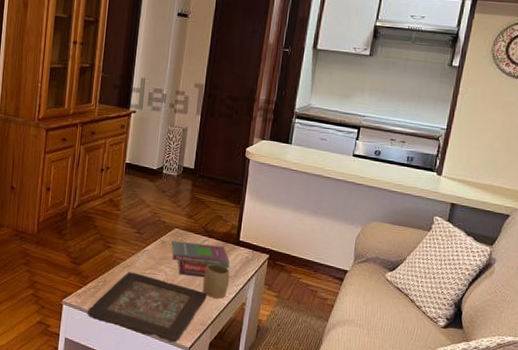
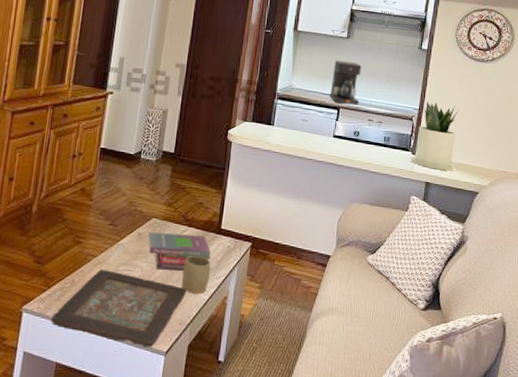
coffee maker: none [349,78,385,125] -> present [329,60,362,105]
planter: none [435,121,492,193] -> present [411,102,459,171]

